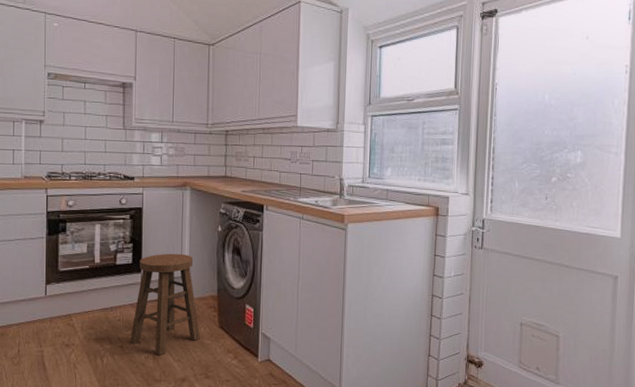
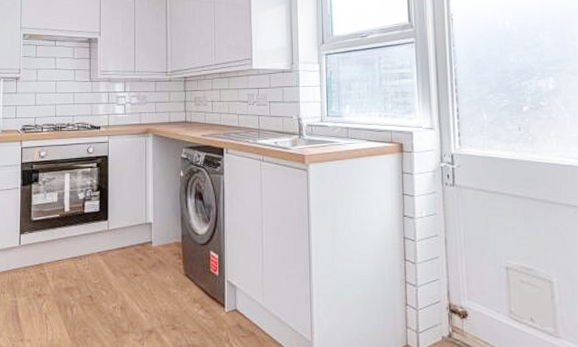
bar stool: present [130,253,200,355] -> none [98,200,166,305]

